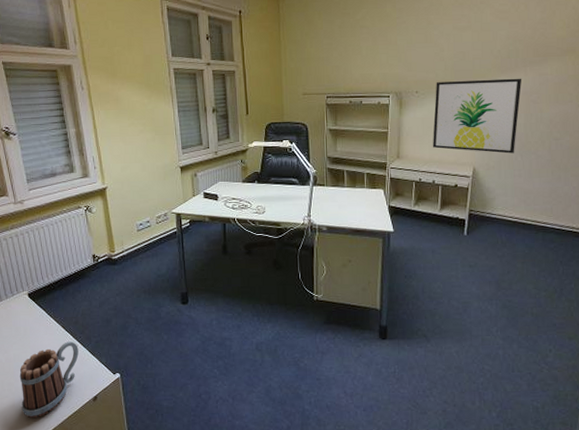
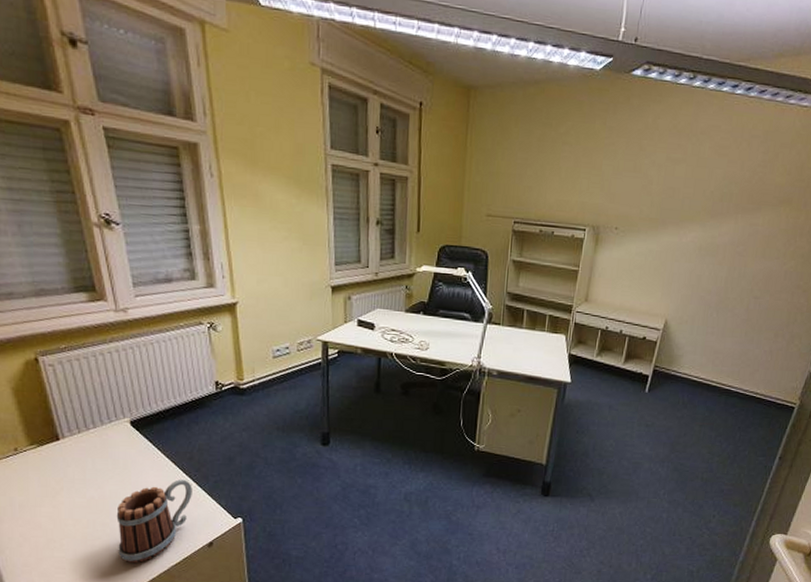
wall art: present [433,78,522,154] -> none [626,219,732,309]

